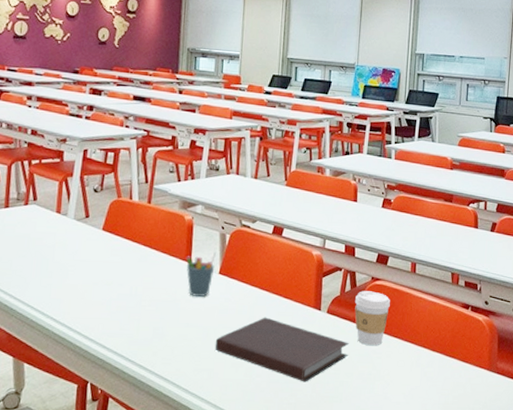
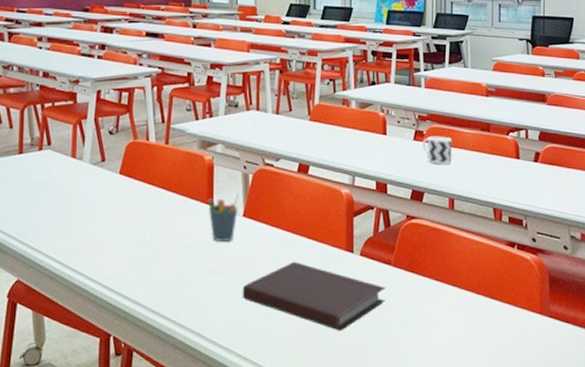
coffee cup: present [354,291,390,346] -> none [389,230,428,290]
cup: none [390,204,418,231] -> present [422,136,453,165]

